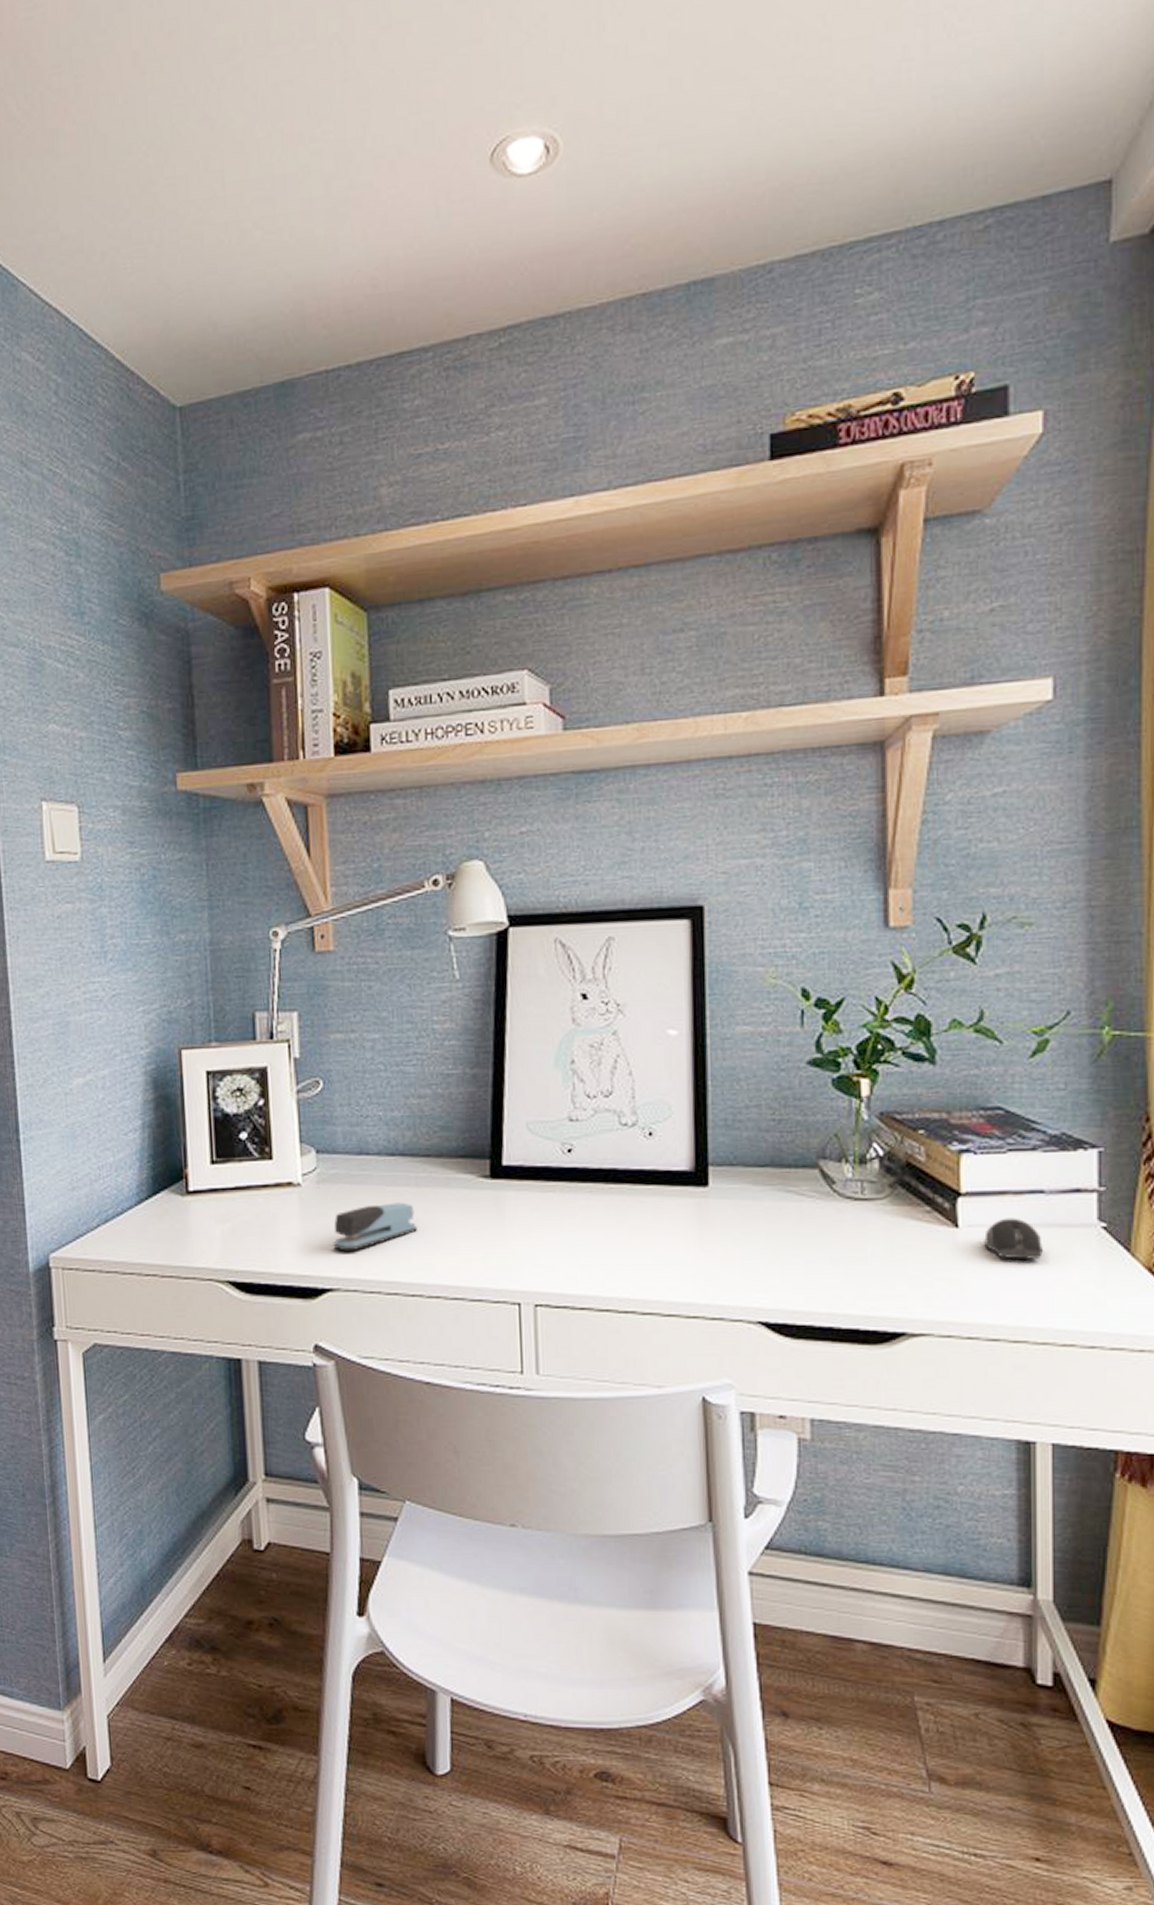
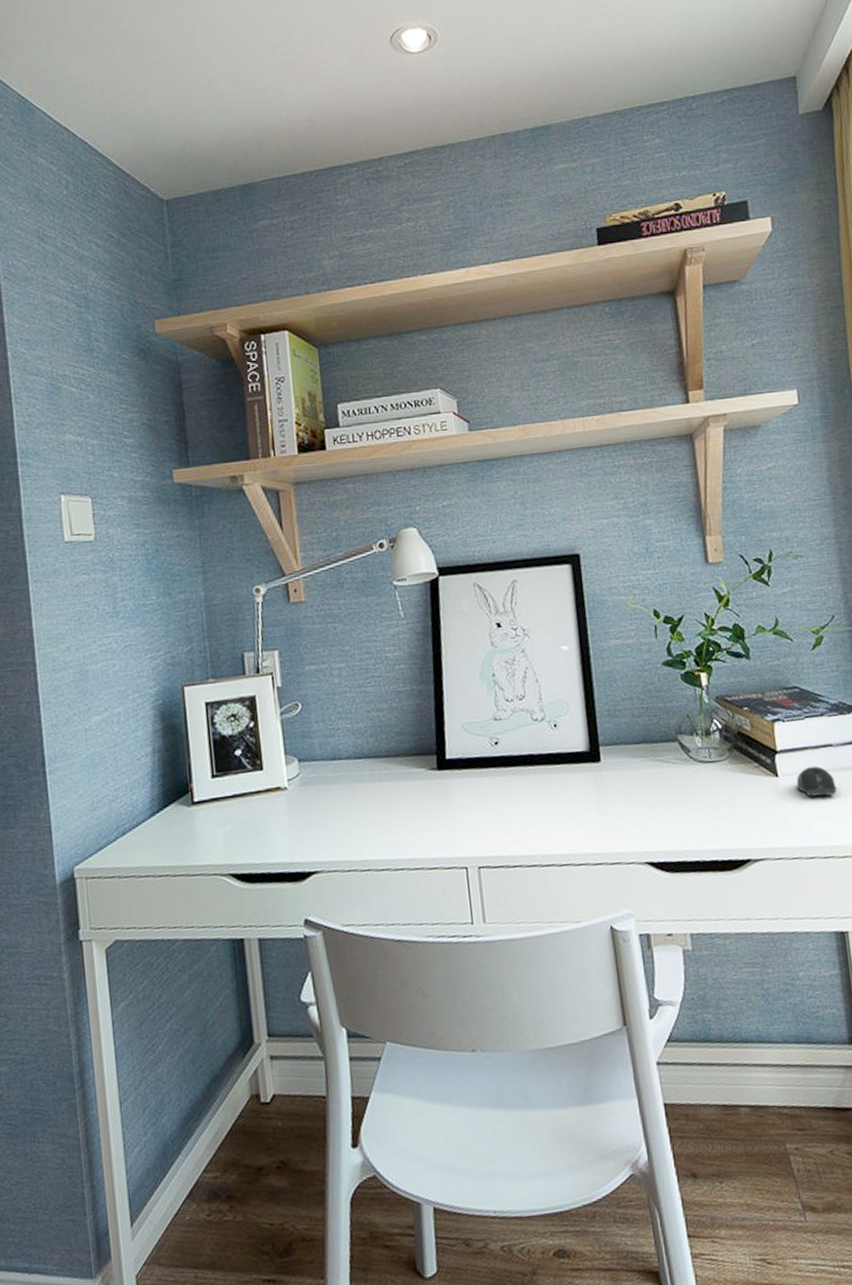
stapler: present [333,1202,417,1252] -> none [316,795,383,840]

